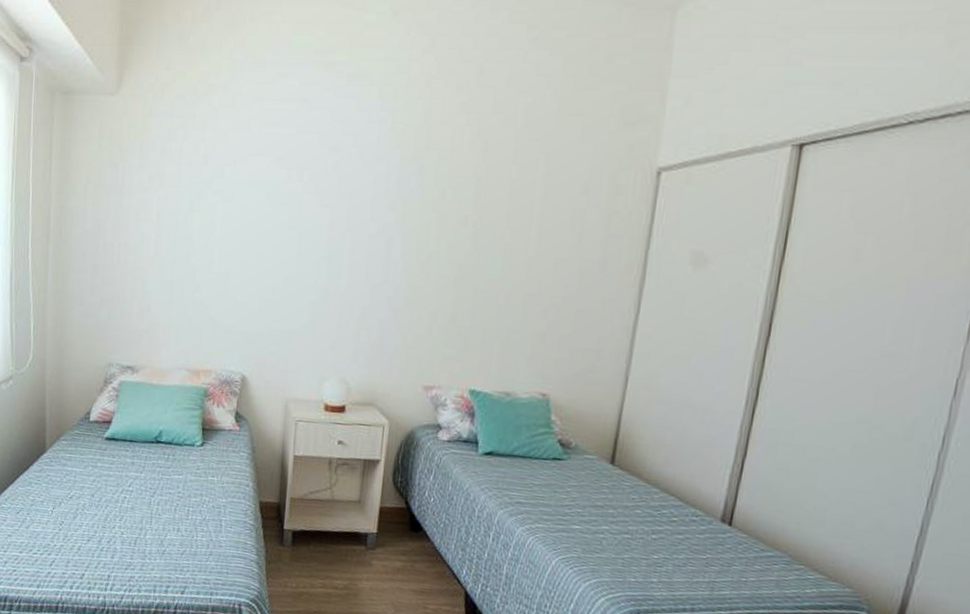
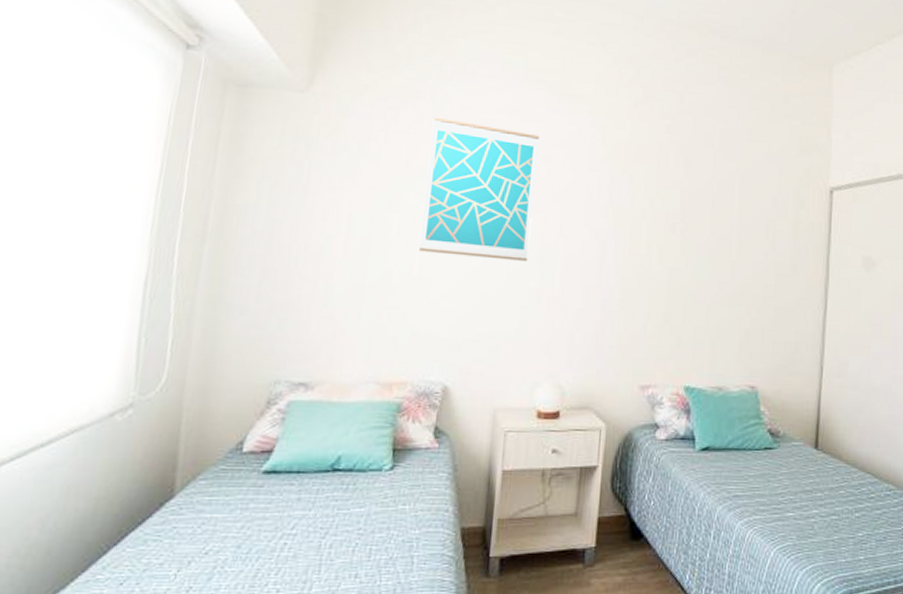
wall art: none [218,111,327,258] -> present [419,116,539,261]

